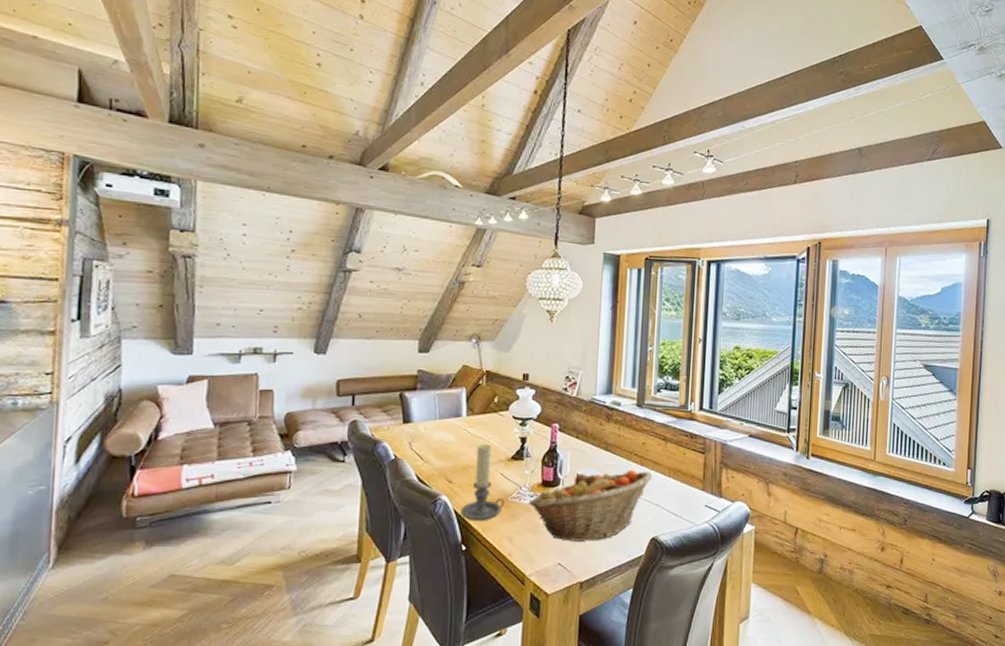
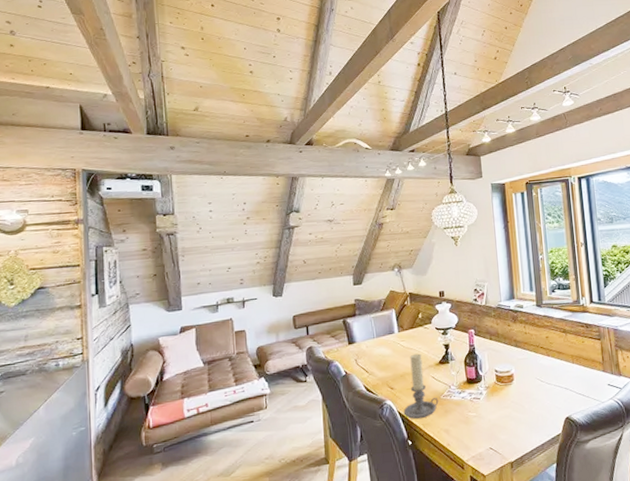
fruit basket: present [528,469,653,541] -> none [458,360,559,428]

